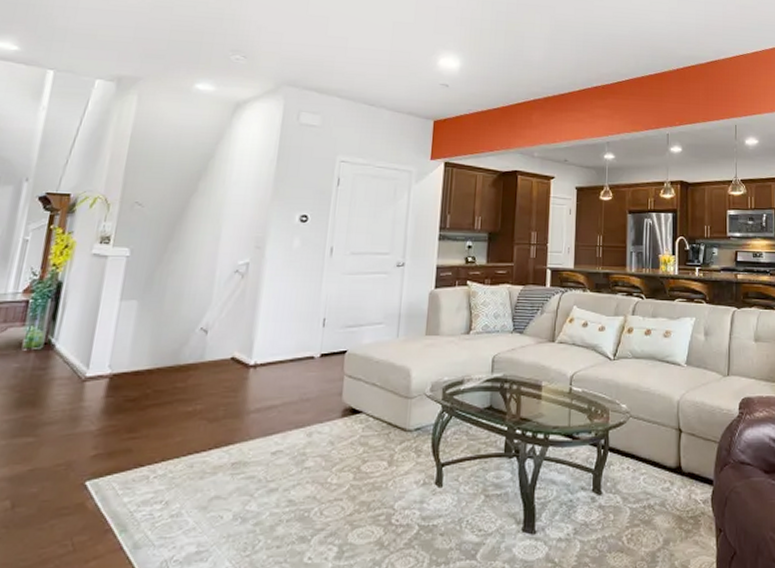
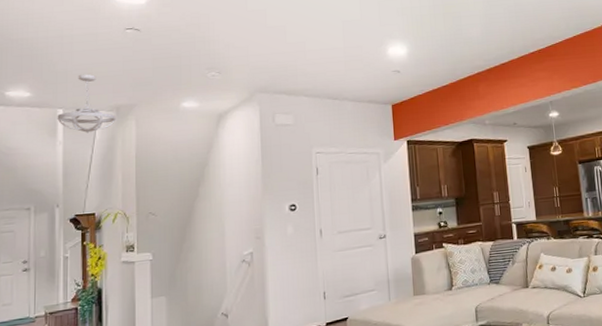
ceiling light fixture: none [45,34,116,102] -> present [57,74,116,134]

